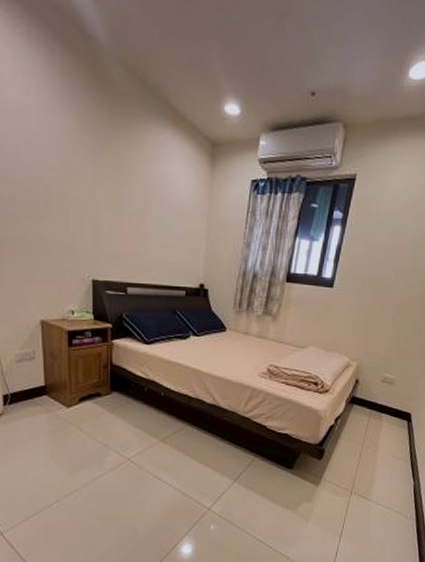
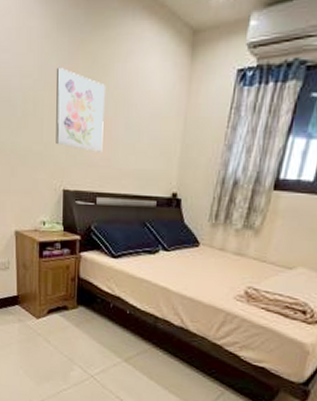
wall art: none [81,164,132,245] -> present [55,68,105,152]

